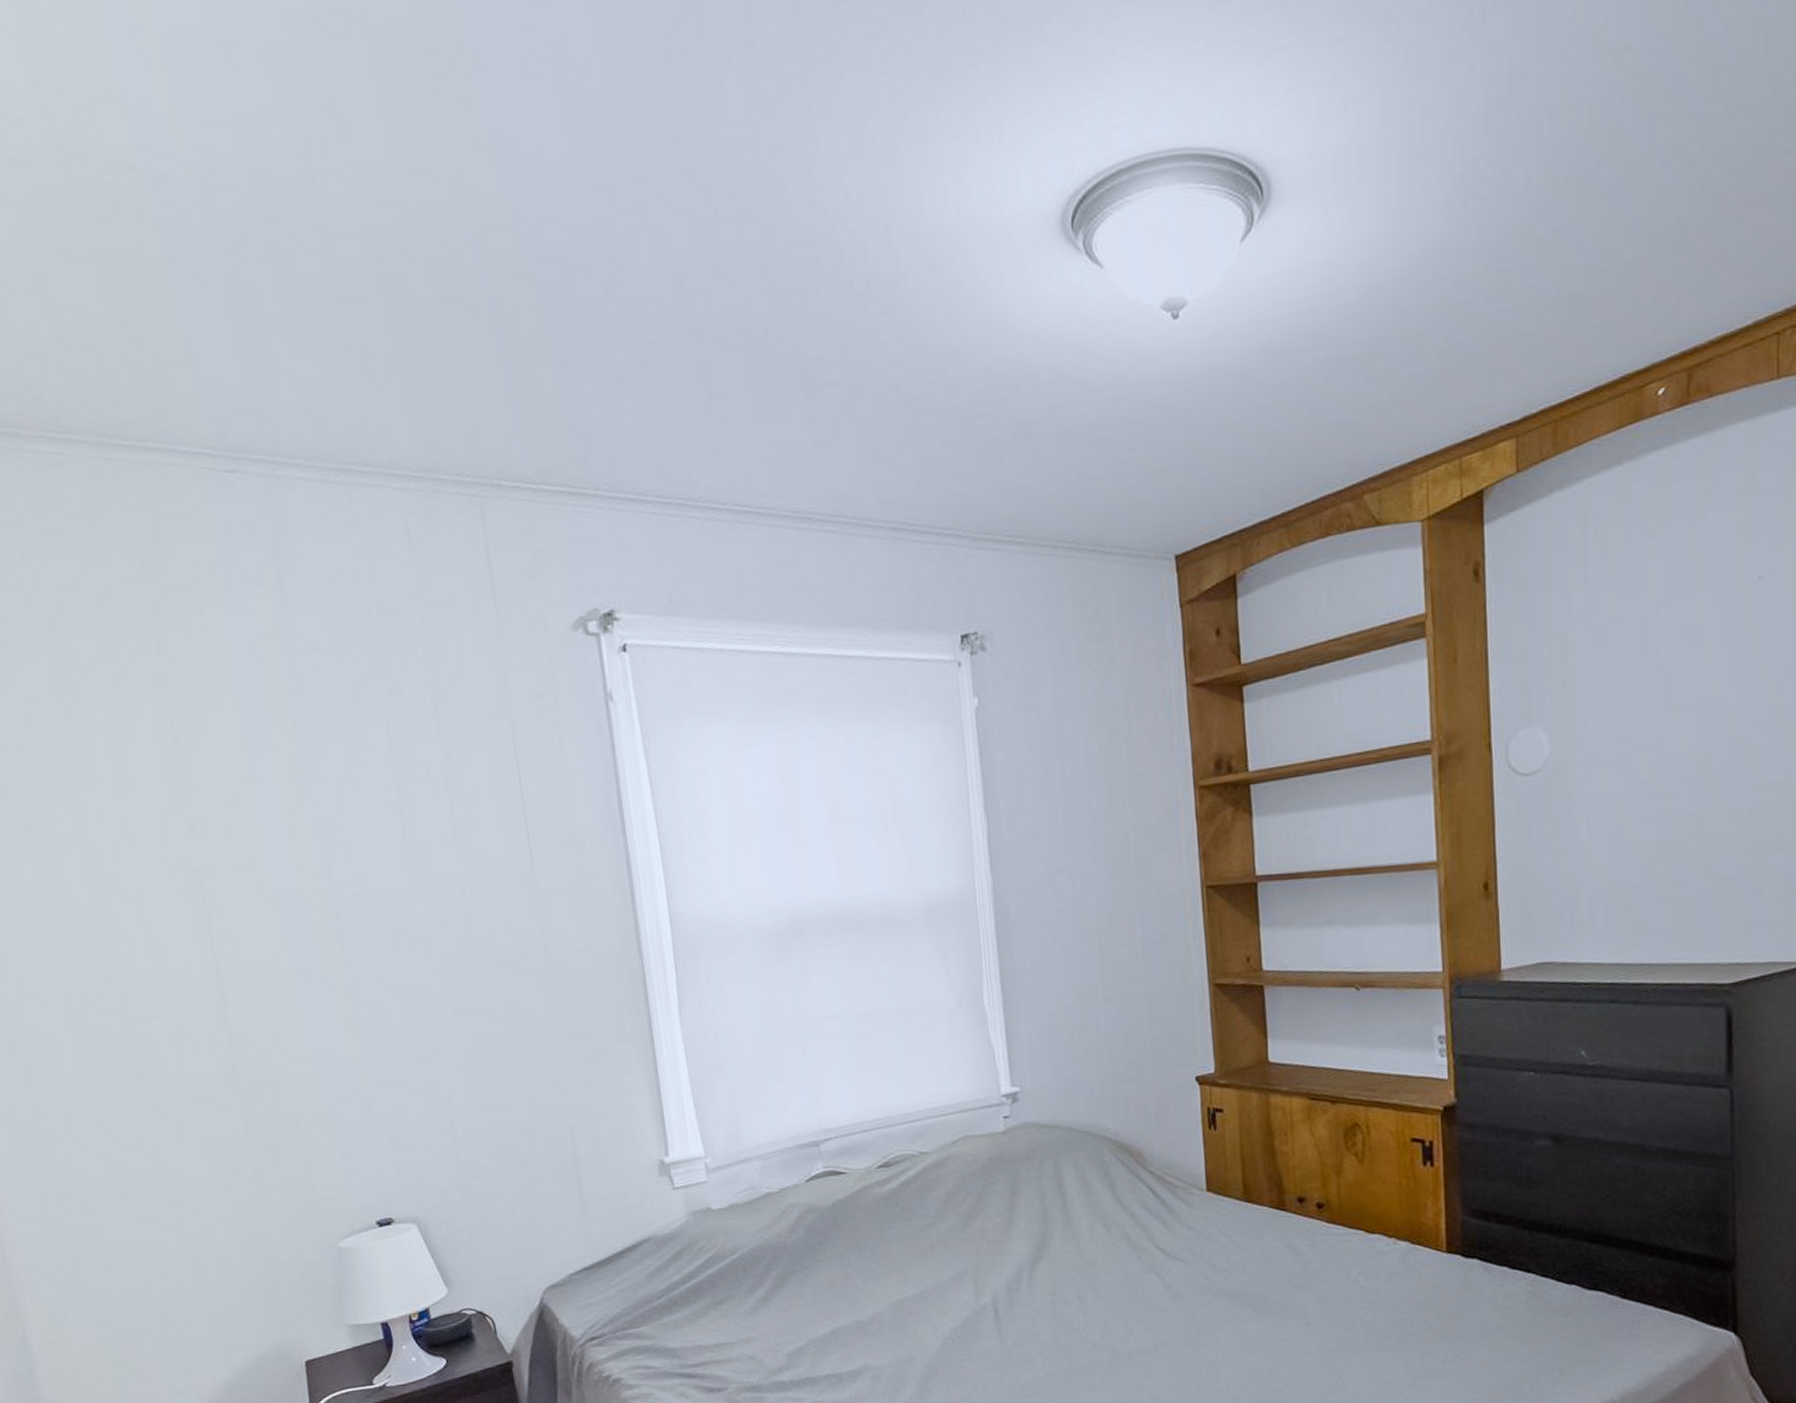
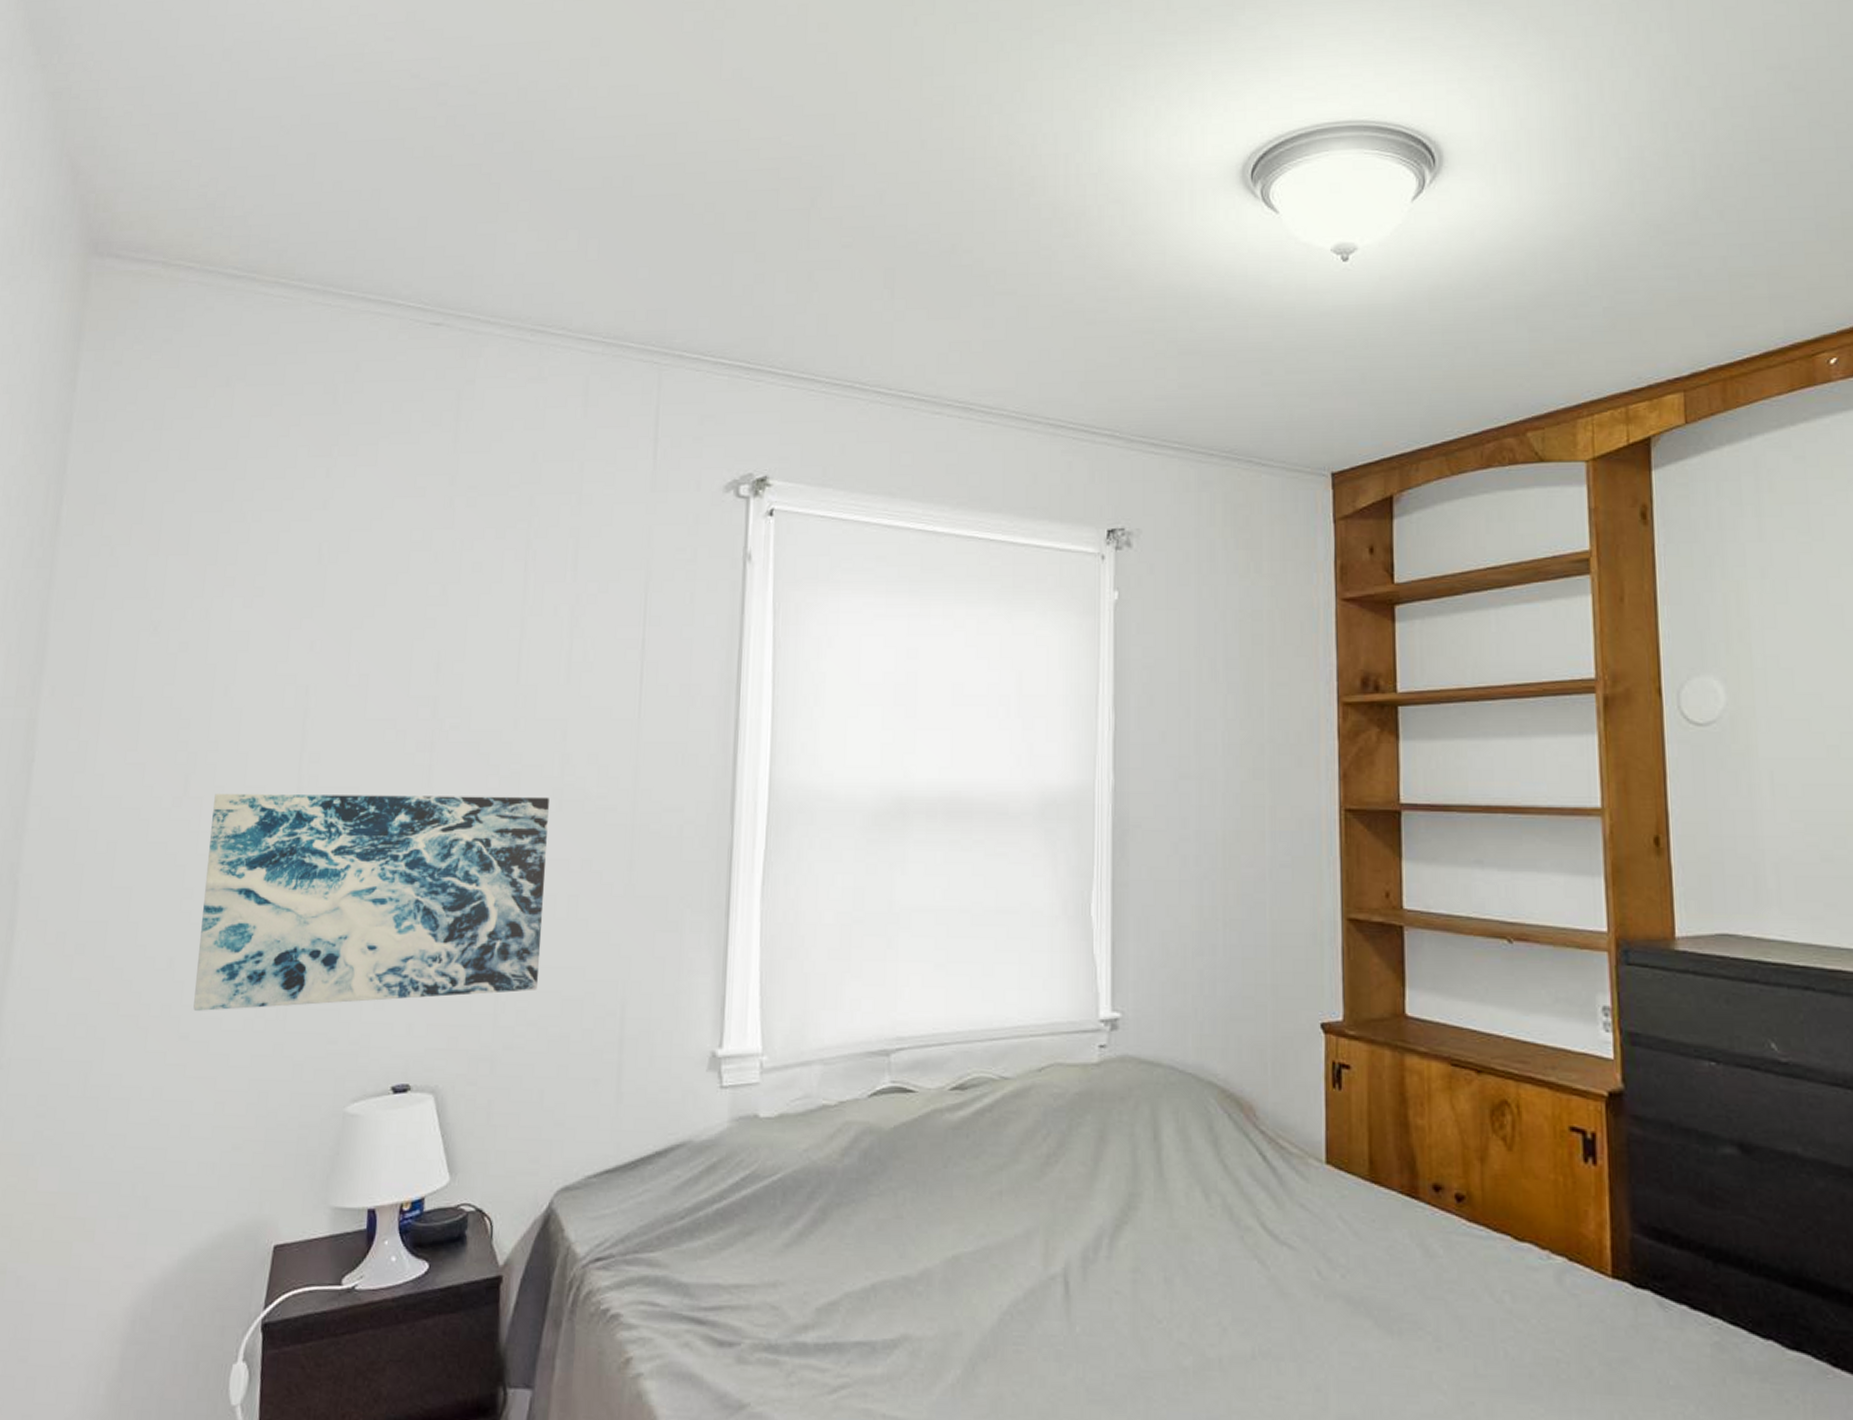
wall art: none [136,951,489,1178] -> present [193,794,549,1011]

